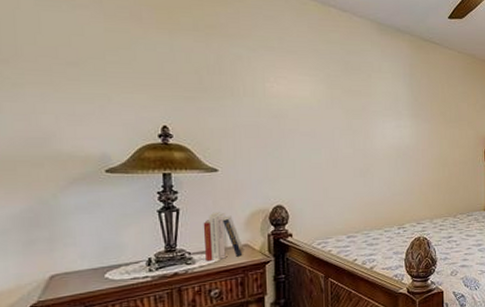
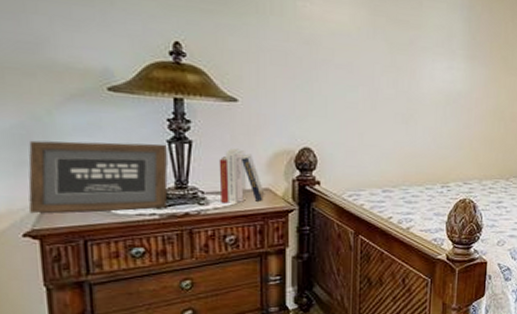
picture frame: none [35,214,159,287] -> present [28,140,168,214]

